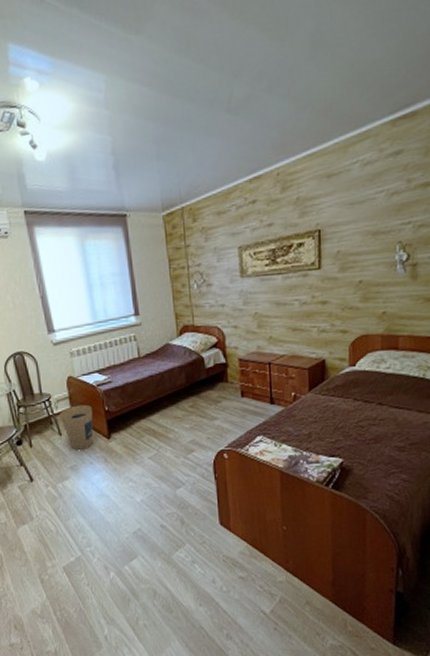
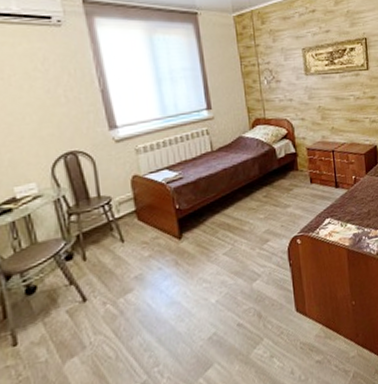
trash can: present [59,404,93,451] -> none [122,204,162,257]

